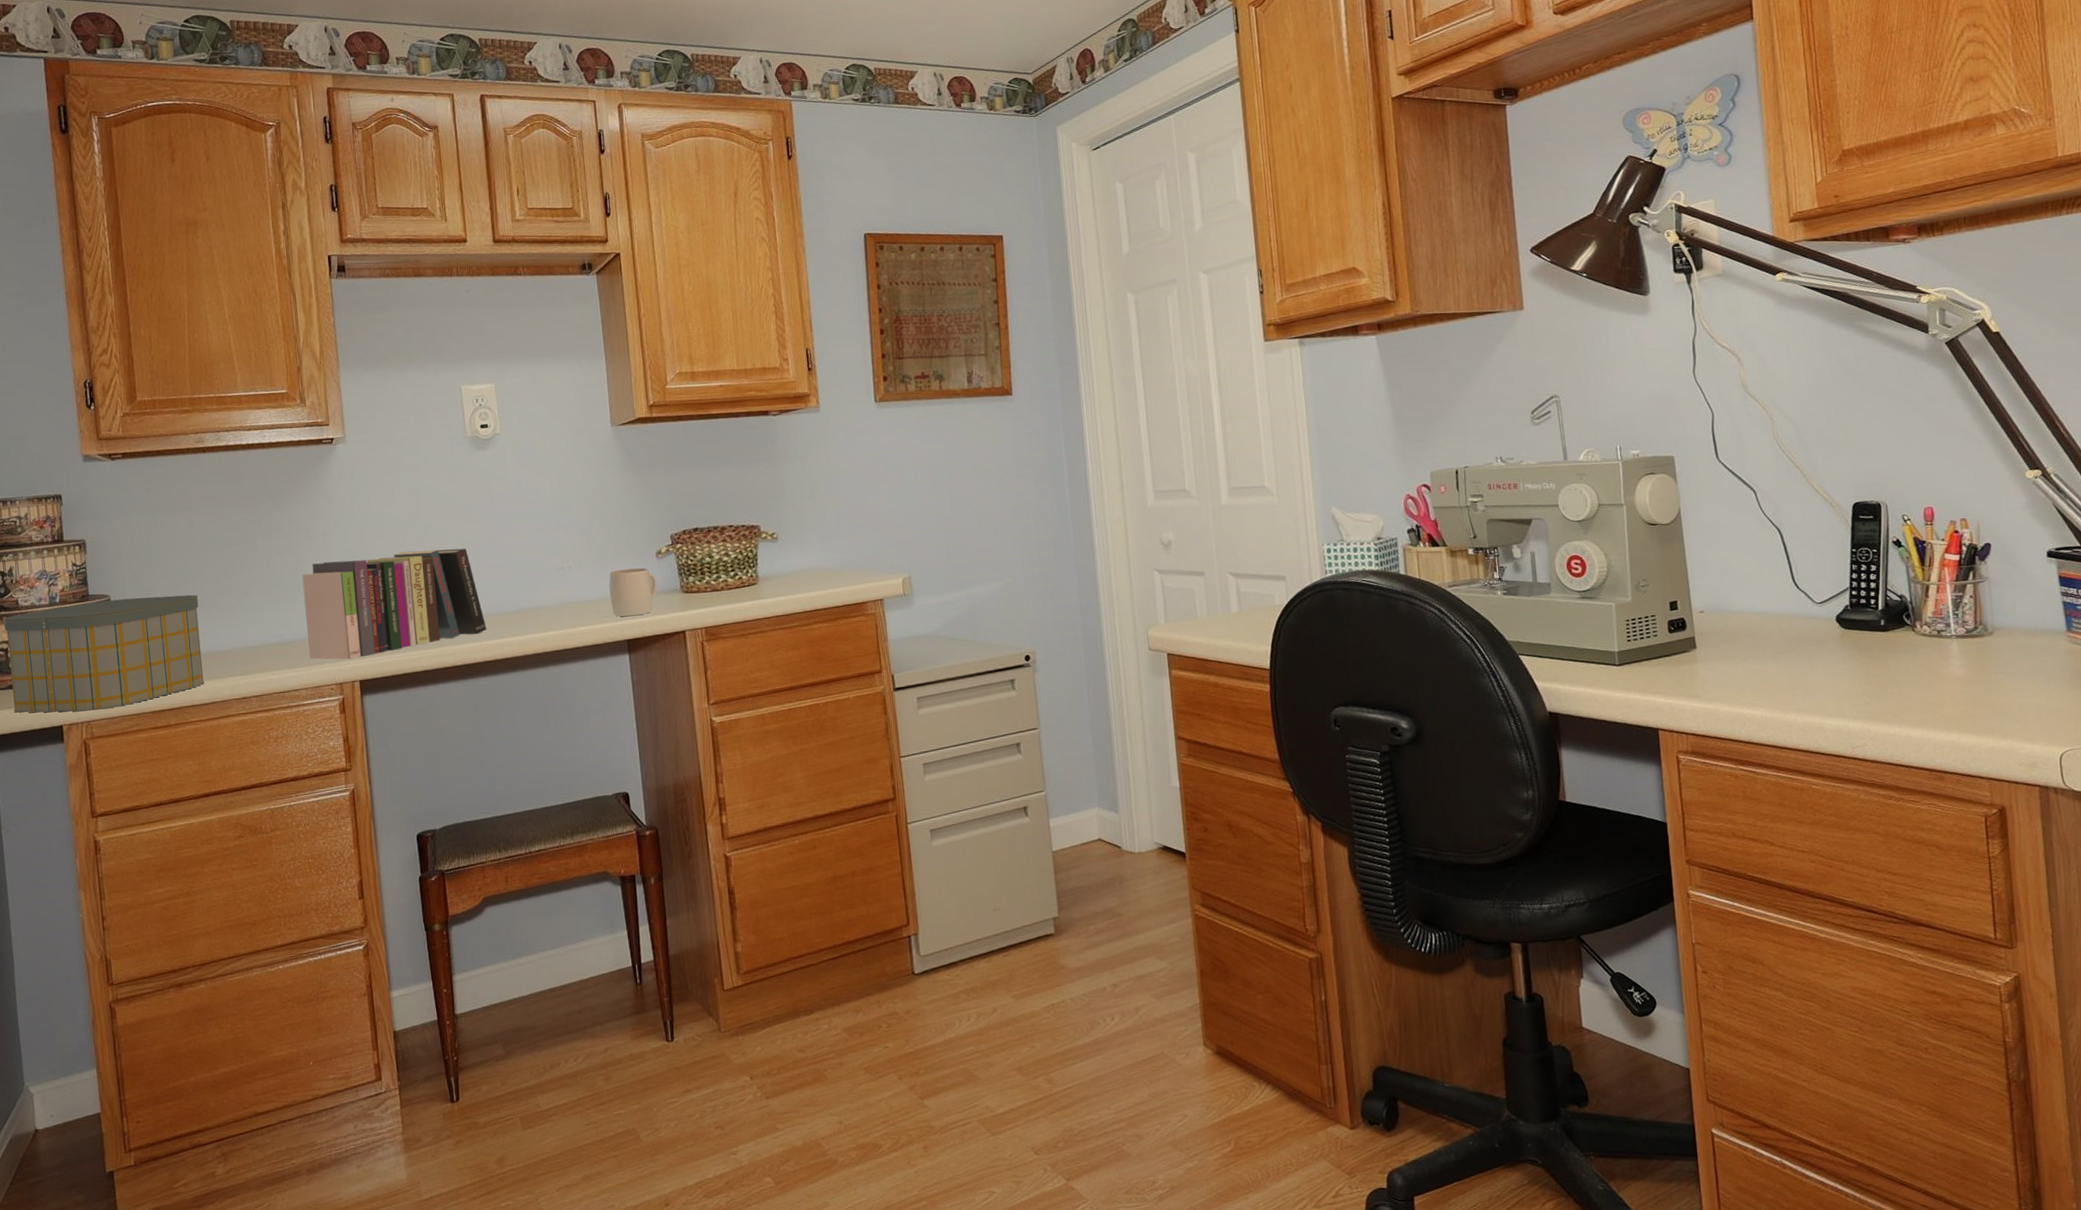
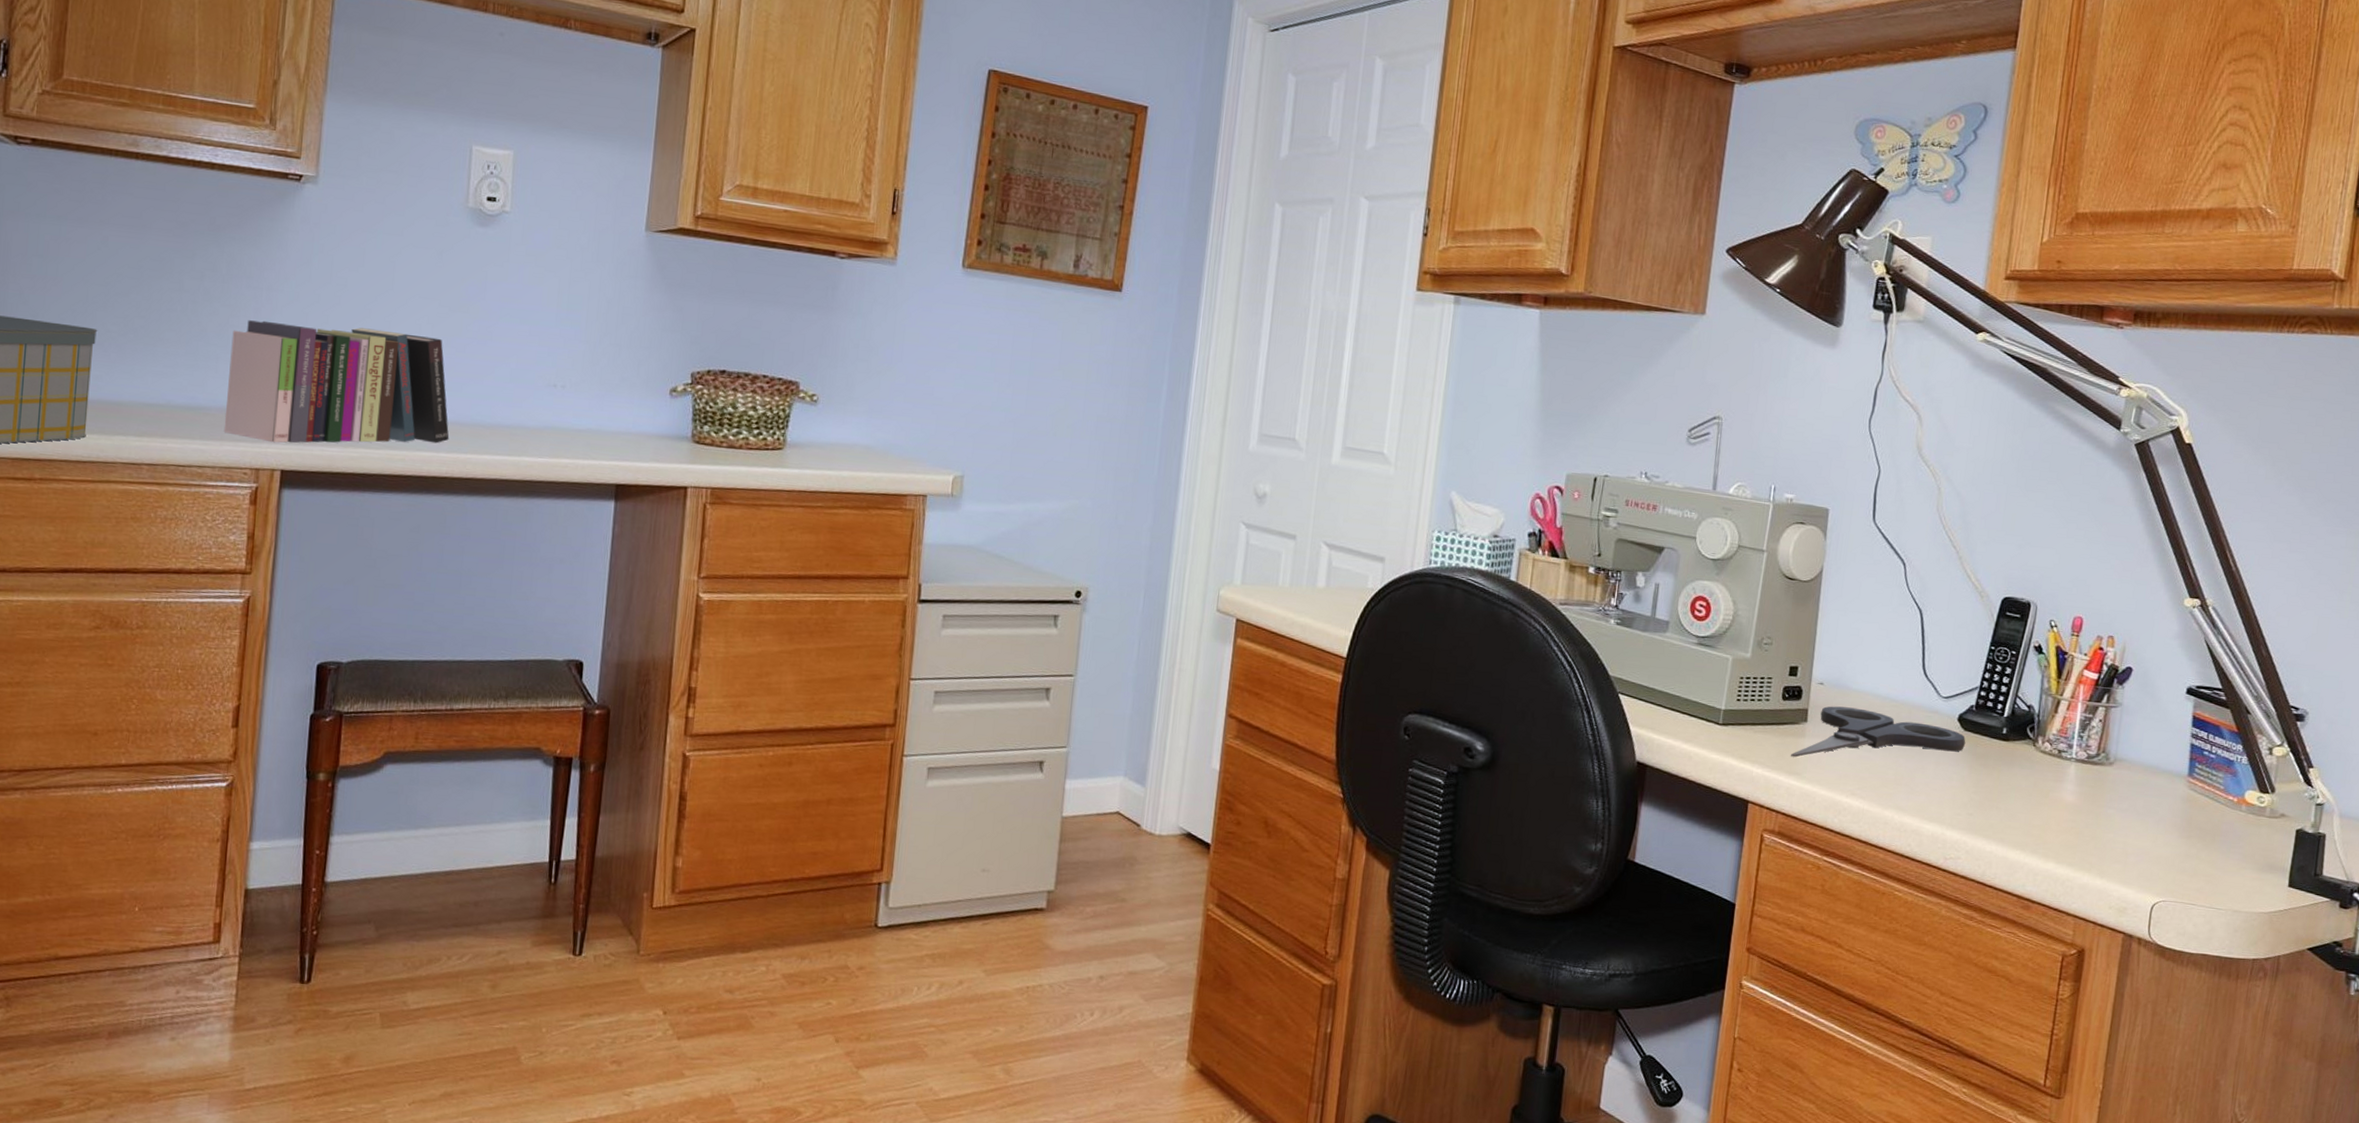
mug: present [609,567,658,617] -> none [604,400,665,459]
scissors: none [1688,627,1849,682] -> present [1791,706,1966,758]

